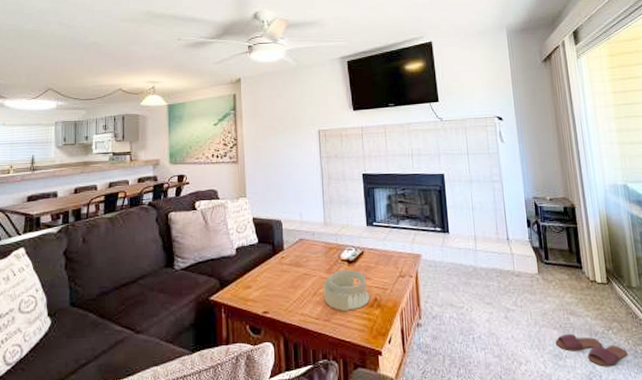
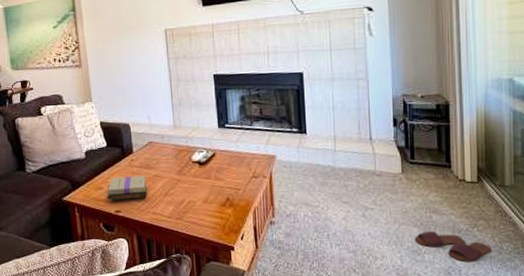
books: none [256,274,297,301] -> present [107,175,148,202]
architectural model: present [323,270,371,312] -> none [174,171,223,211]

